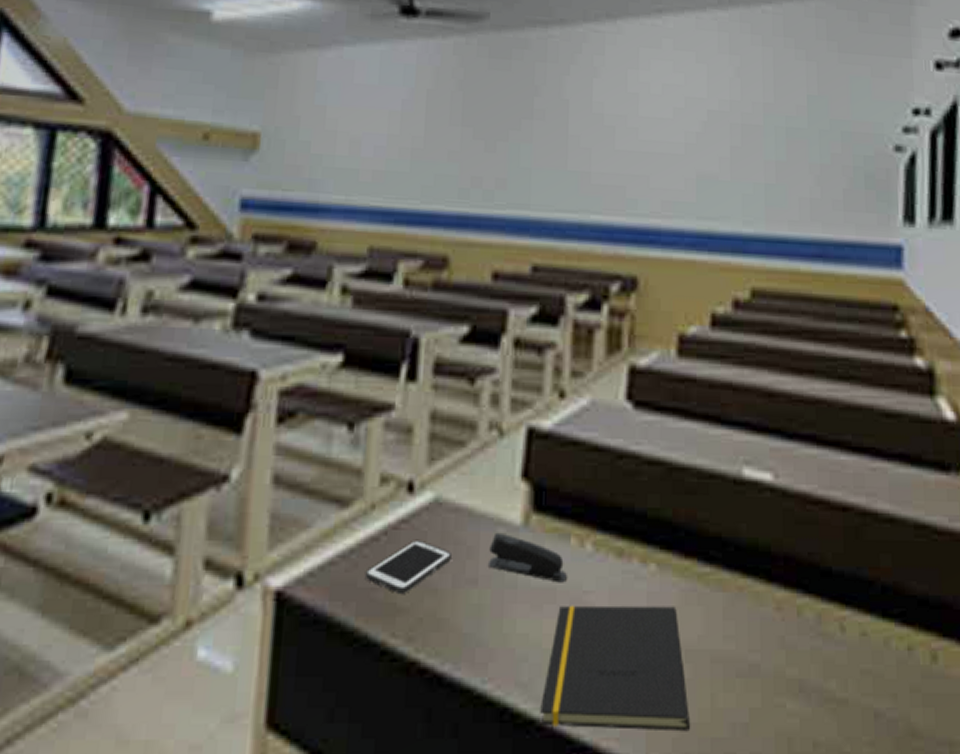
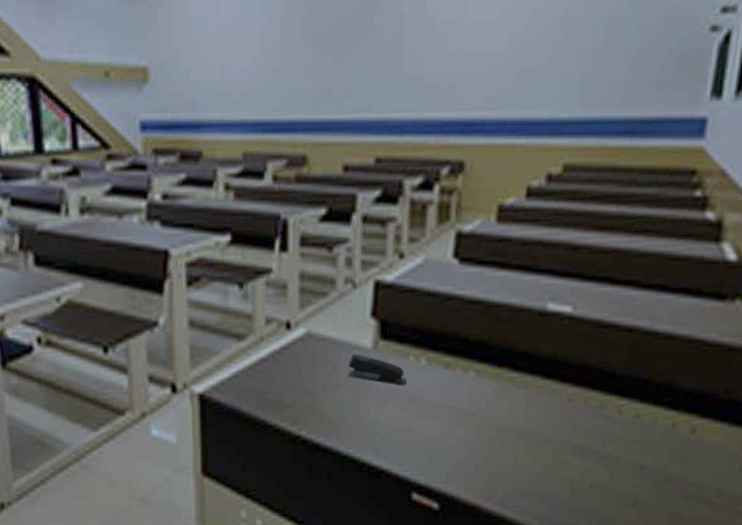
cell phone: present [364,539,451,595] -> none [259,360,321,396]
notepad: present [540,605,690,732] -> none [388,399,497,478]

